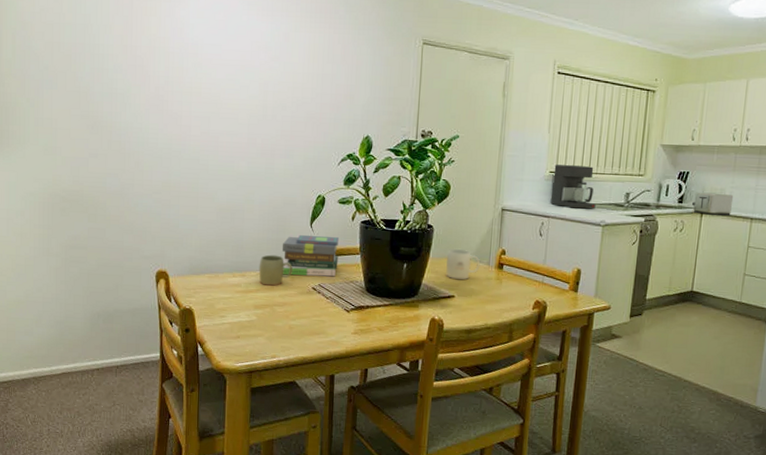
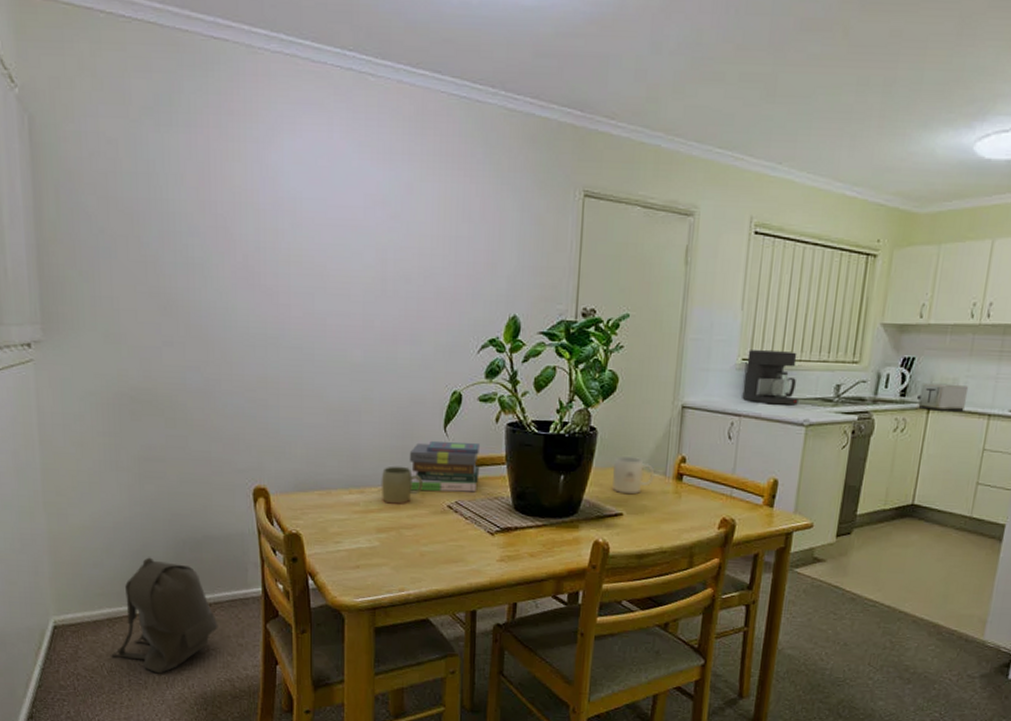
backpack: none [34,327,123,425] -> present [110,557,218,674]

